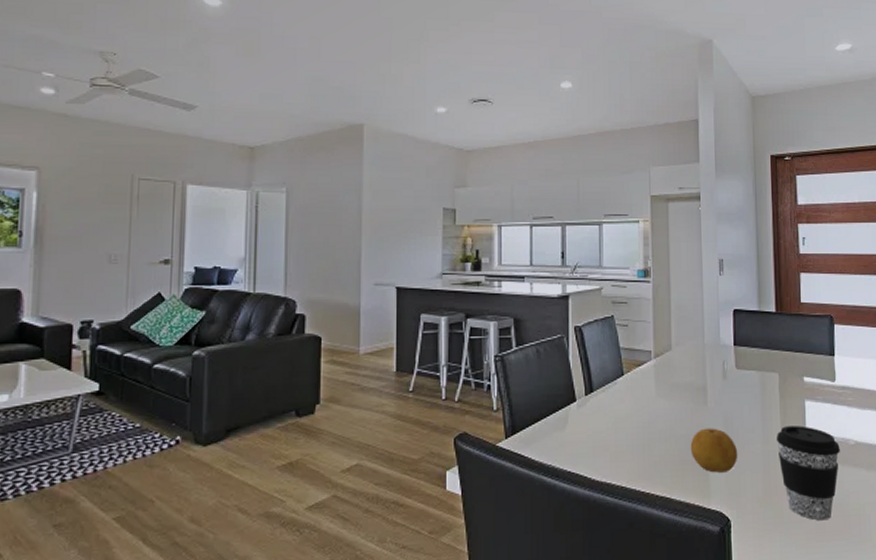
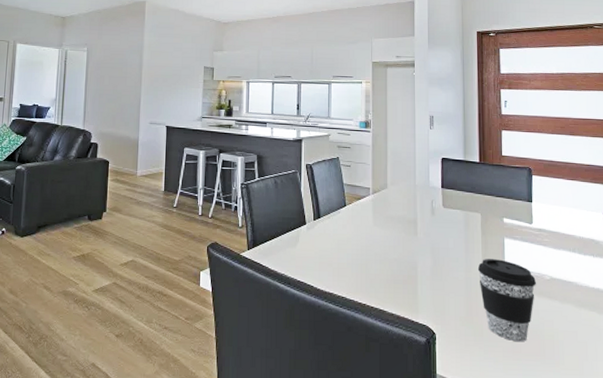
fruit: present [690,428,738,473] -> none [401,255,444,293]

